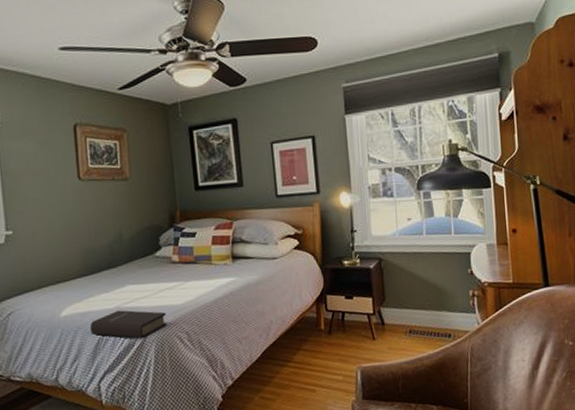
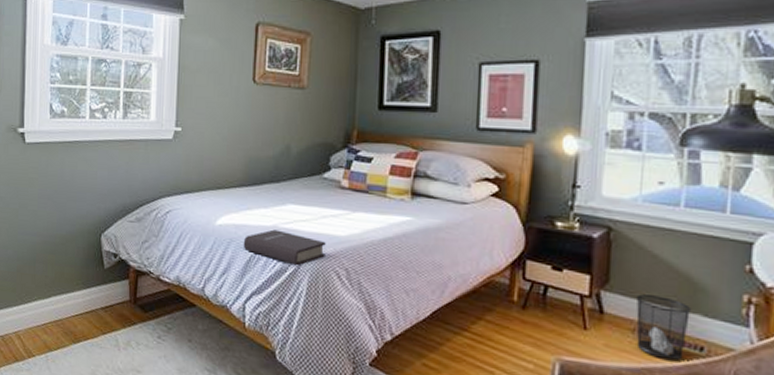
waste bin: none [404,303,440,350] -> present [635,294,690,361]

